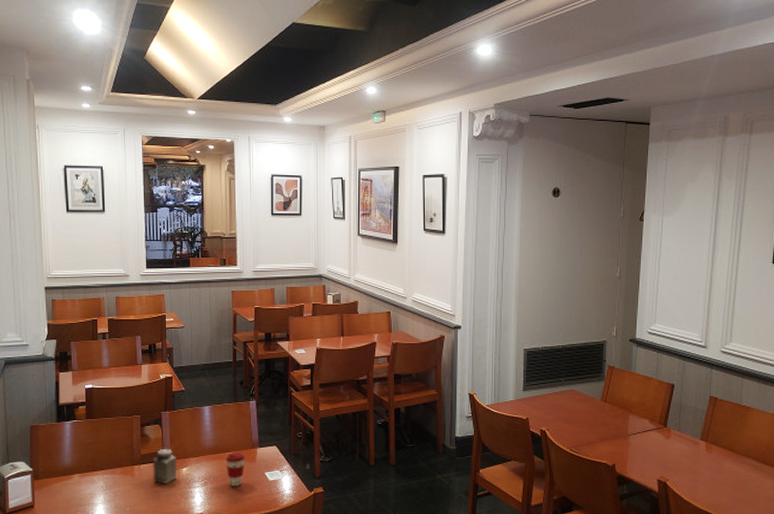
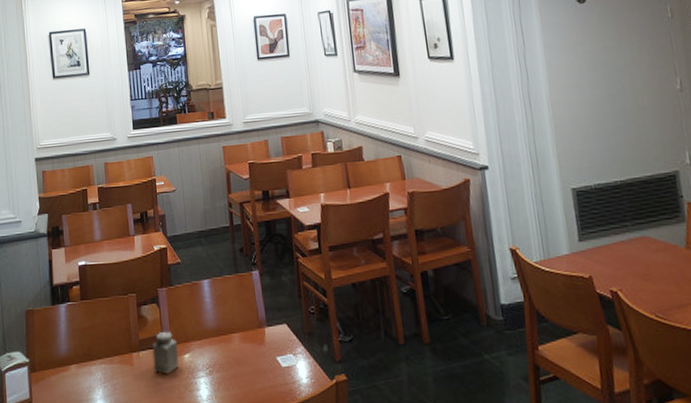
coffee cup: present [225,452,245,486] -> none [230,333,253,375]

